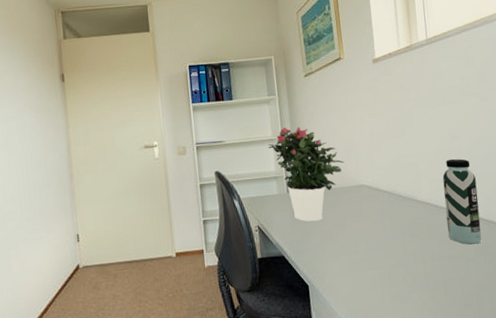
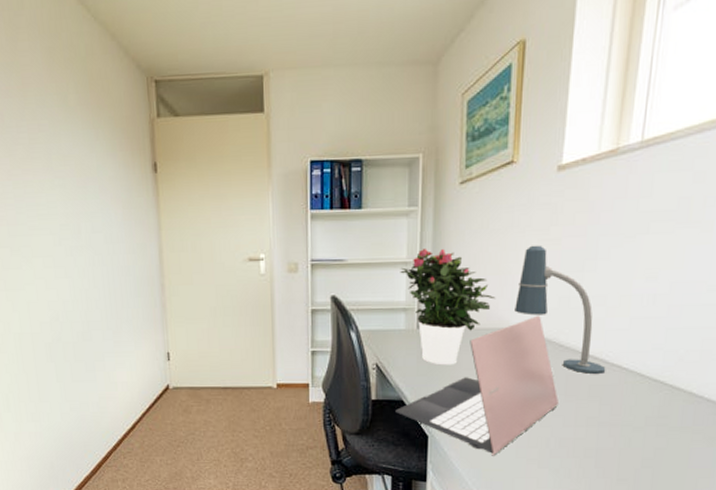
laptop: none [278,173,407,297] -> present [395,315,559,456]
desk lamp: none [360,118,437,218] -> present [515,245,606,375]
water bottle: present [442,158,482,245] -> none [614,305,669,412]

